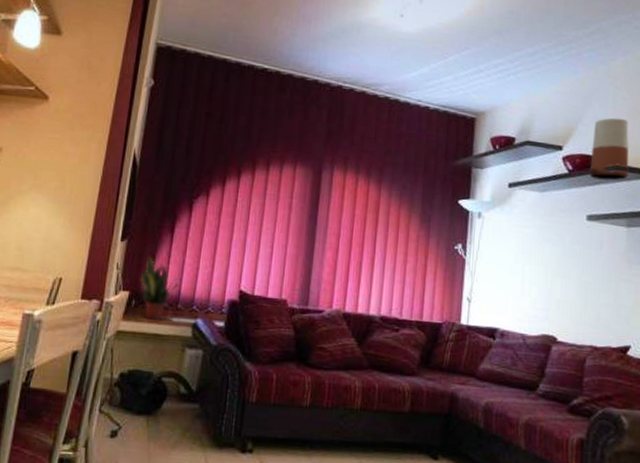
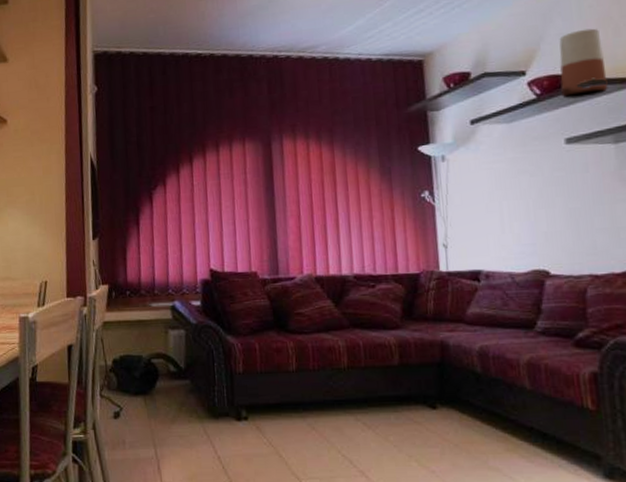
potted plant: present [140,256,179,321] -> none [116,249,152,309]

